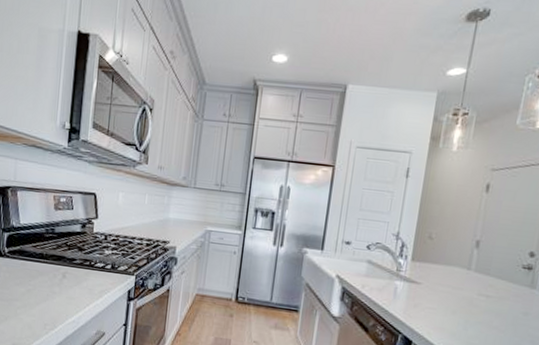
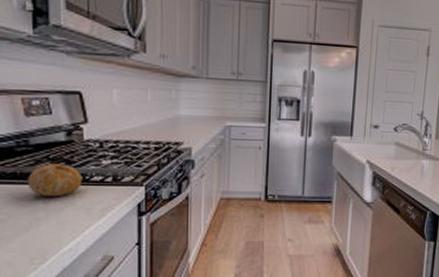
fruit: none [49,249,89,276] -> present [27,164,83,197]

